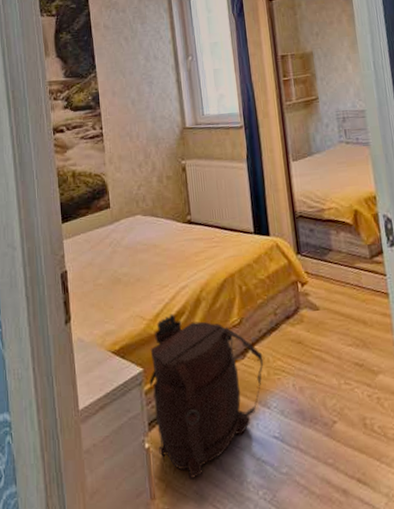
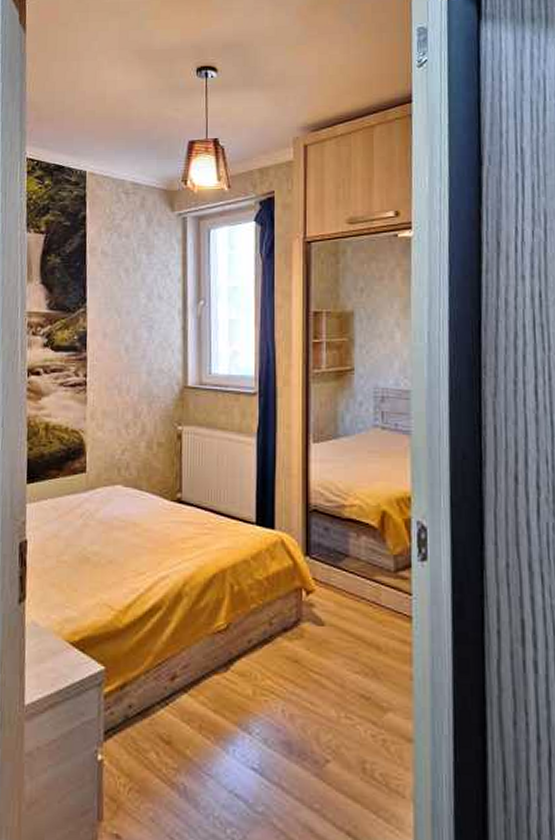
backpack: present [149,314,264,480] -> none [110,607,250,804]

